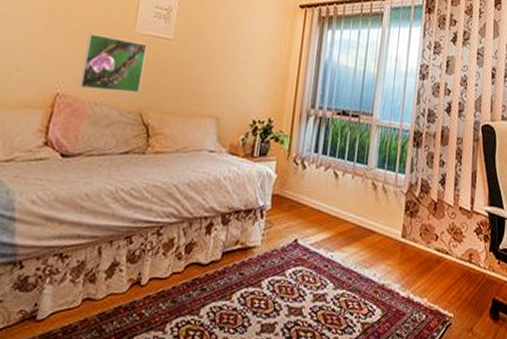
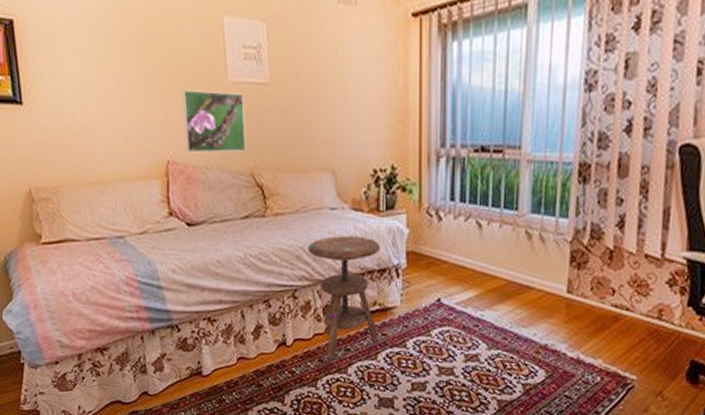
side table: none [180,176,250,301] -> present [307,236,381,360]

